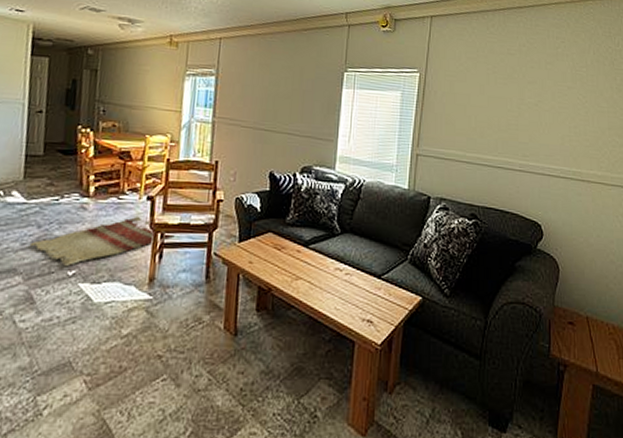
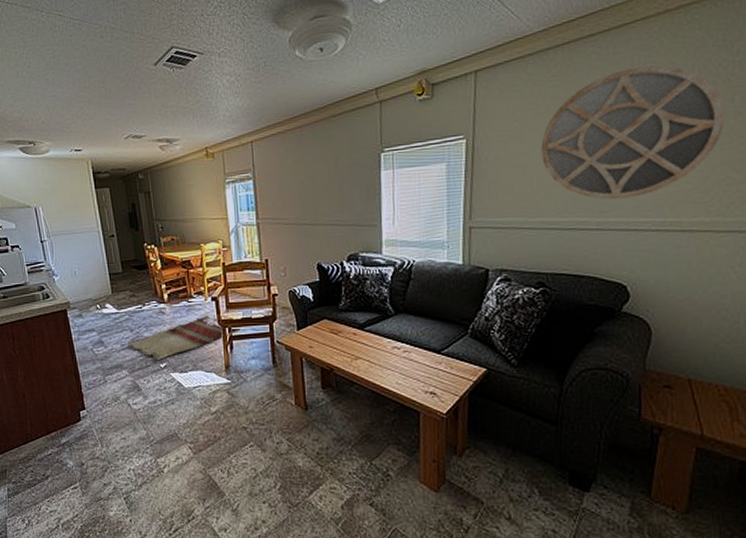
home mirror: none [479,39,611,147] -> present [541,65,725,200]

